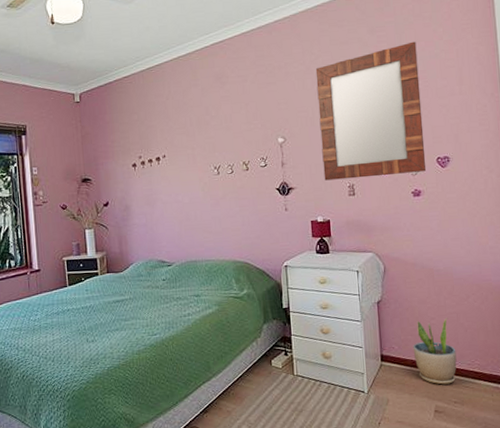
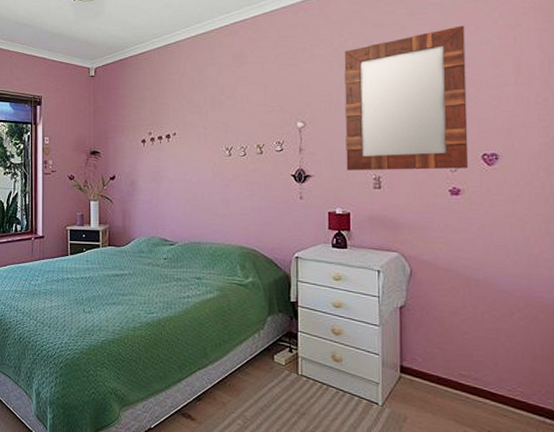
potted plant: present [413,318,457,385] -> none [440,334,494,410]

